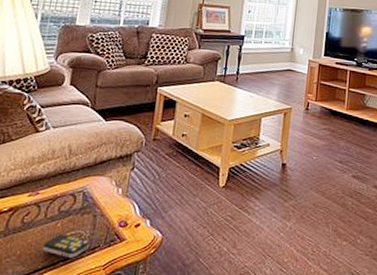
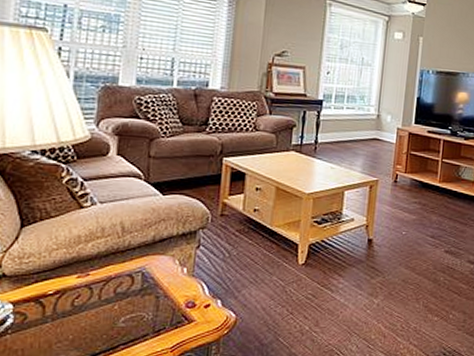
remote control: present [42,233,91,258] -> none [98,316,155,341]

